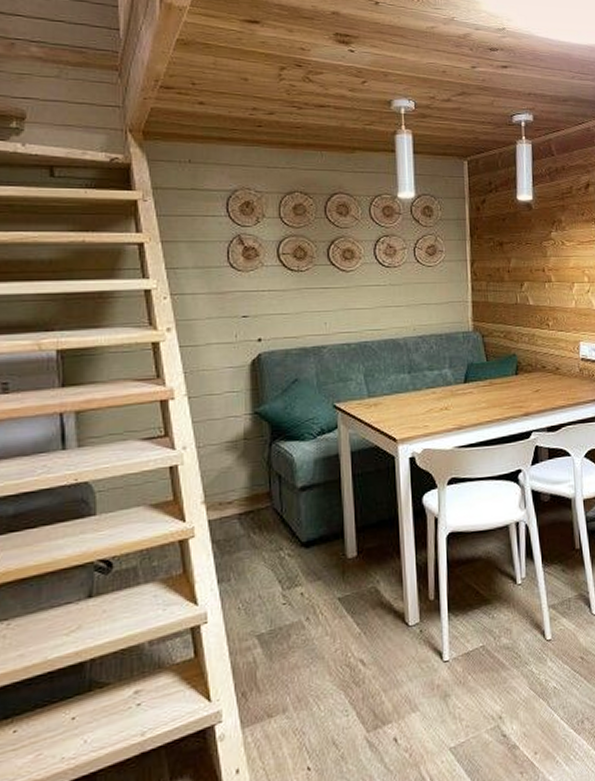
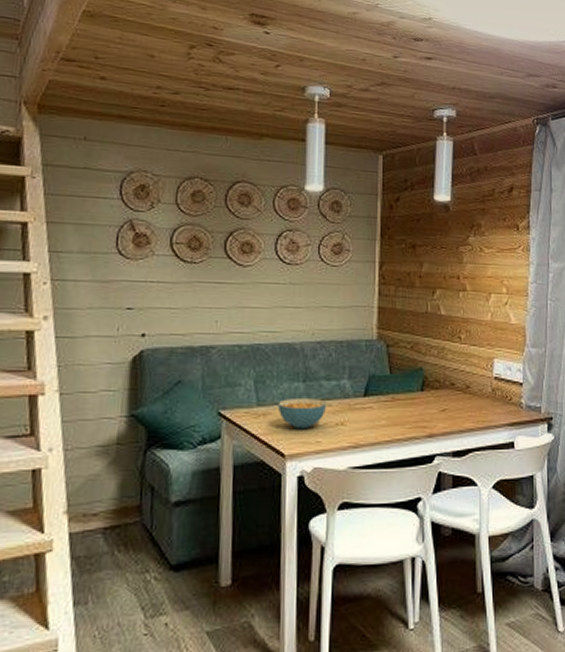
cereal bowl: none [386,387,432,416] -> present [277,399,327,430]

